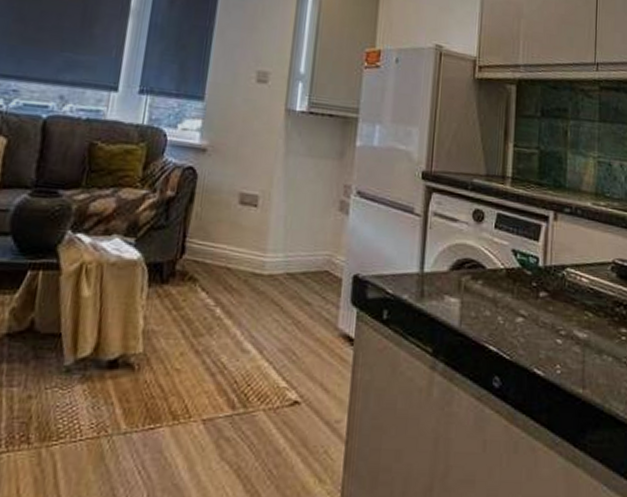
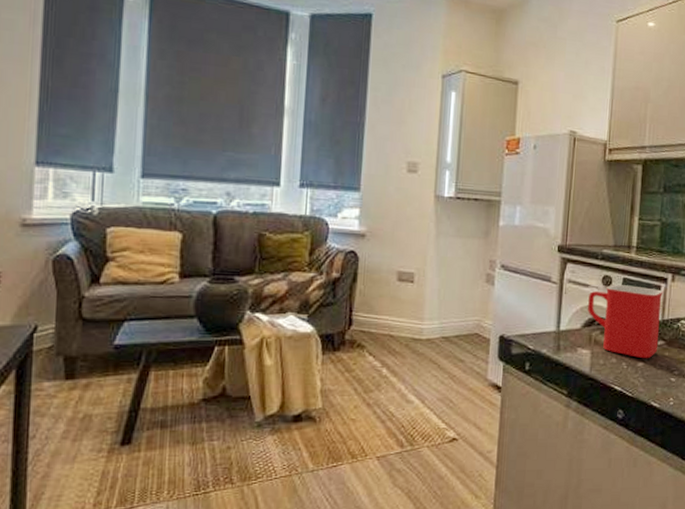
mug: none [456,220,545,314] -> present [588,284,664,359]

